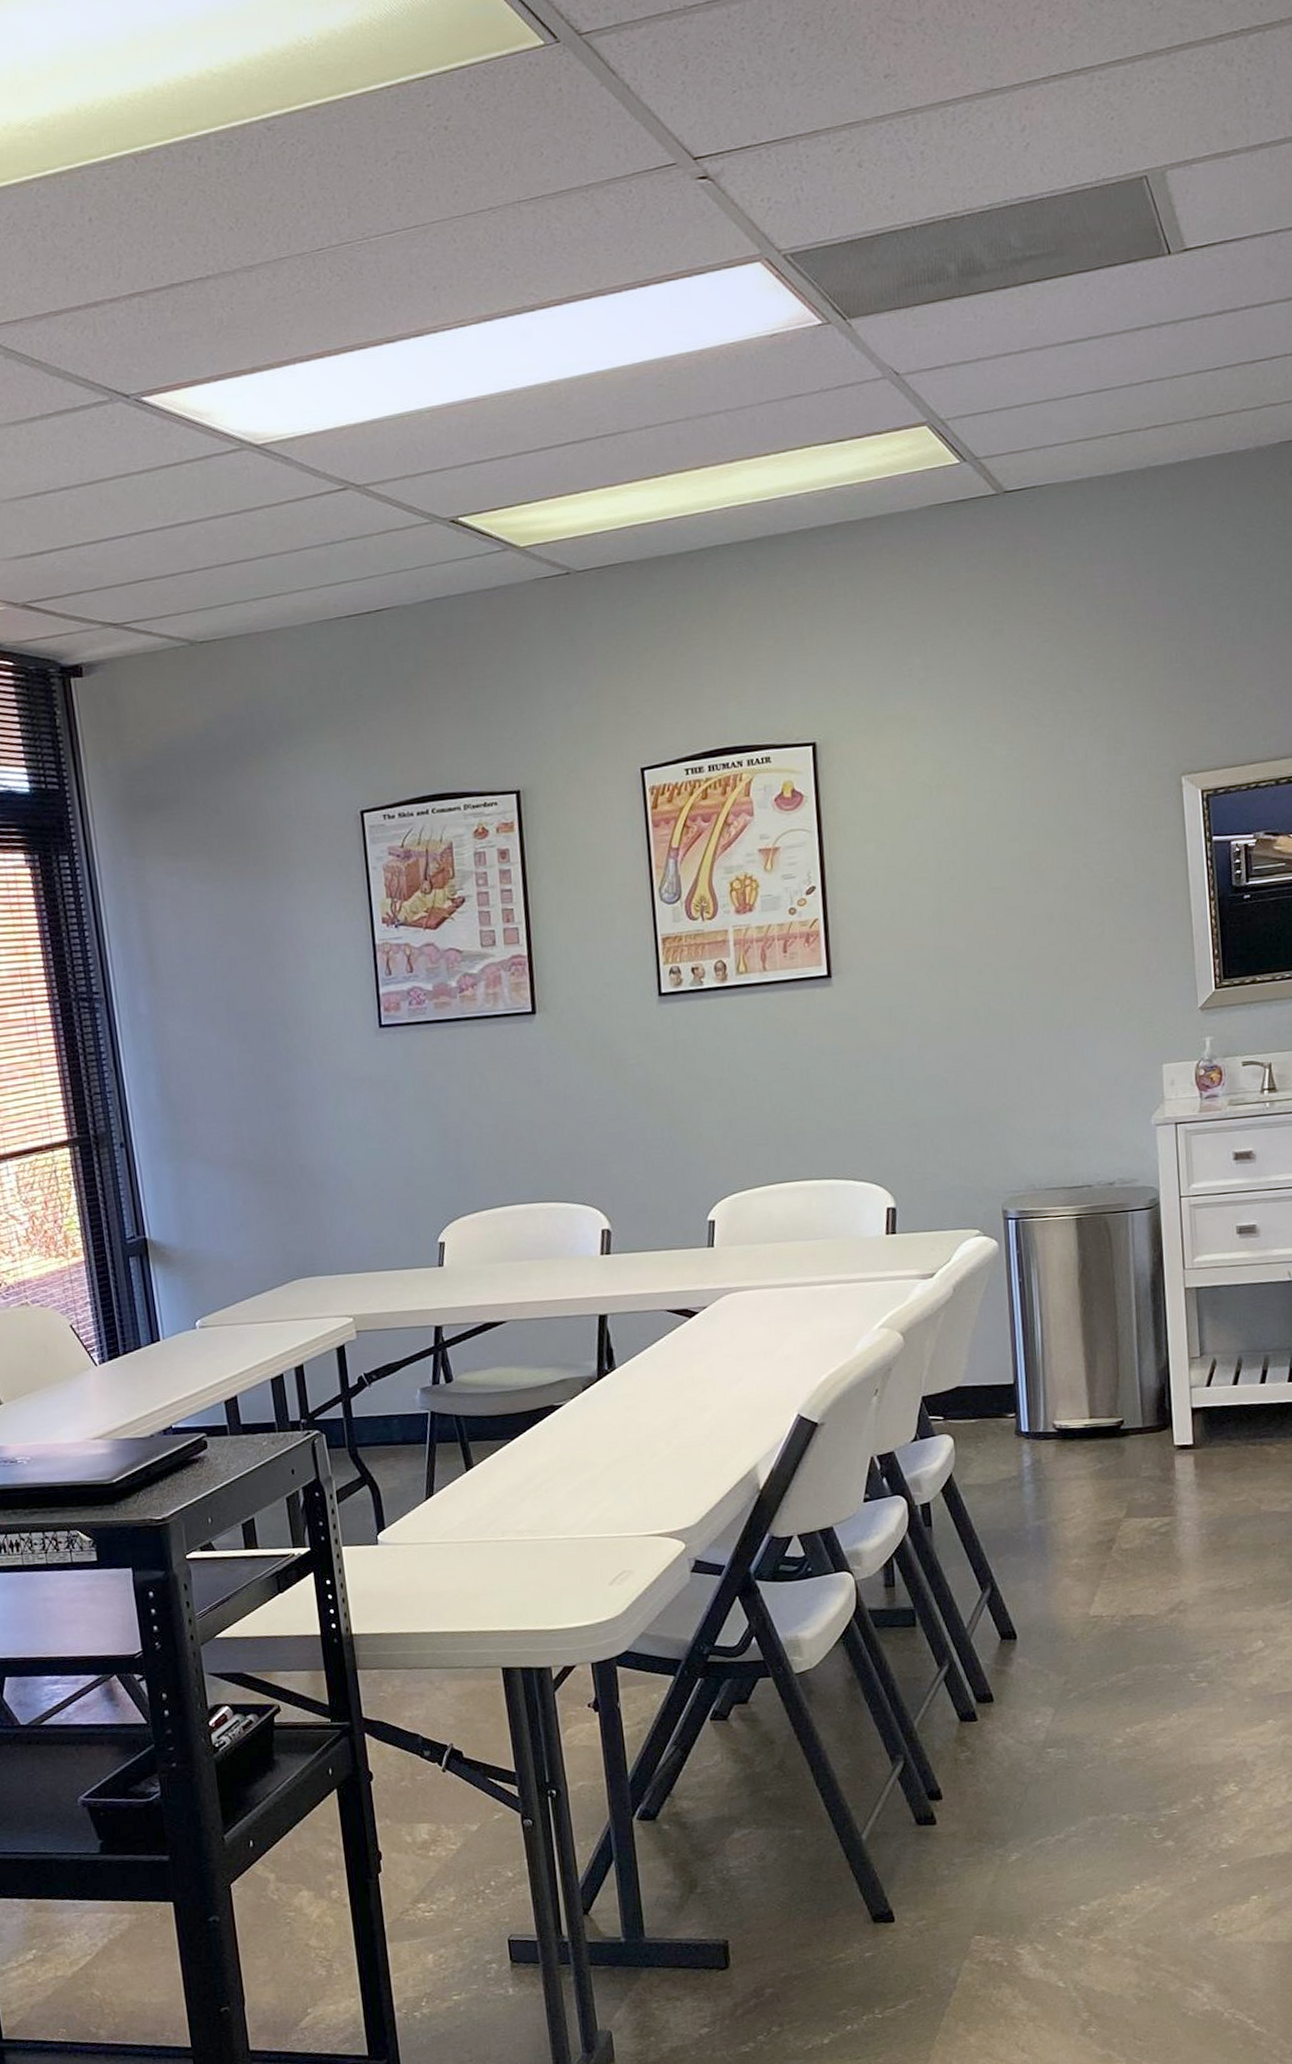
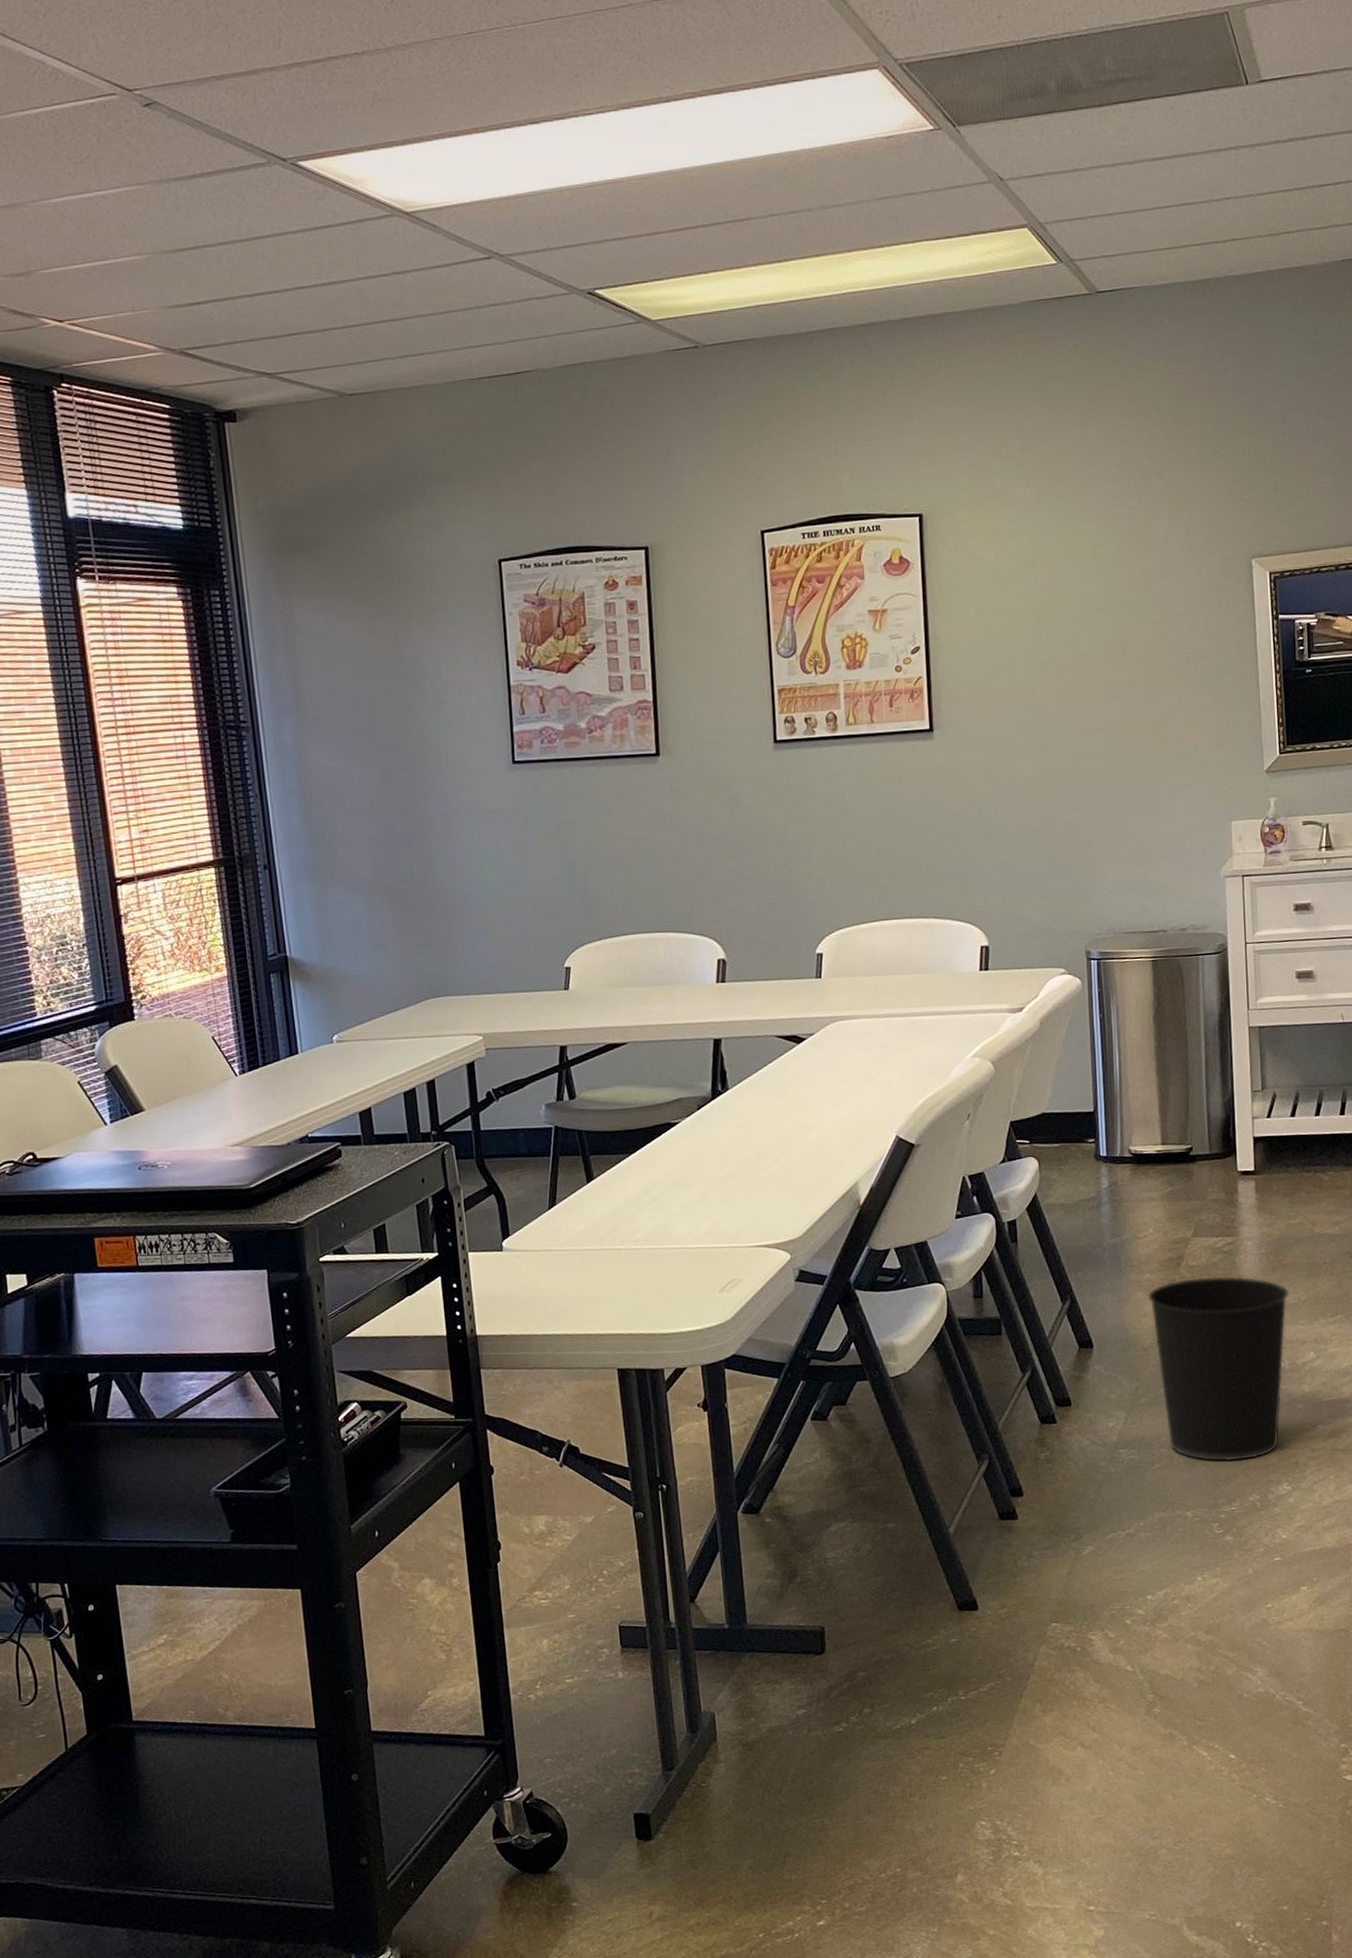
wastebasket: none [1076,1559,1235,1761] -> present [1147,1276,1290,1462]

